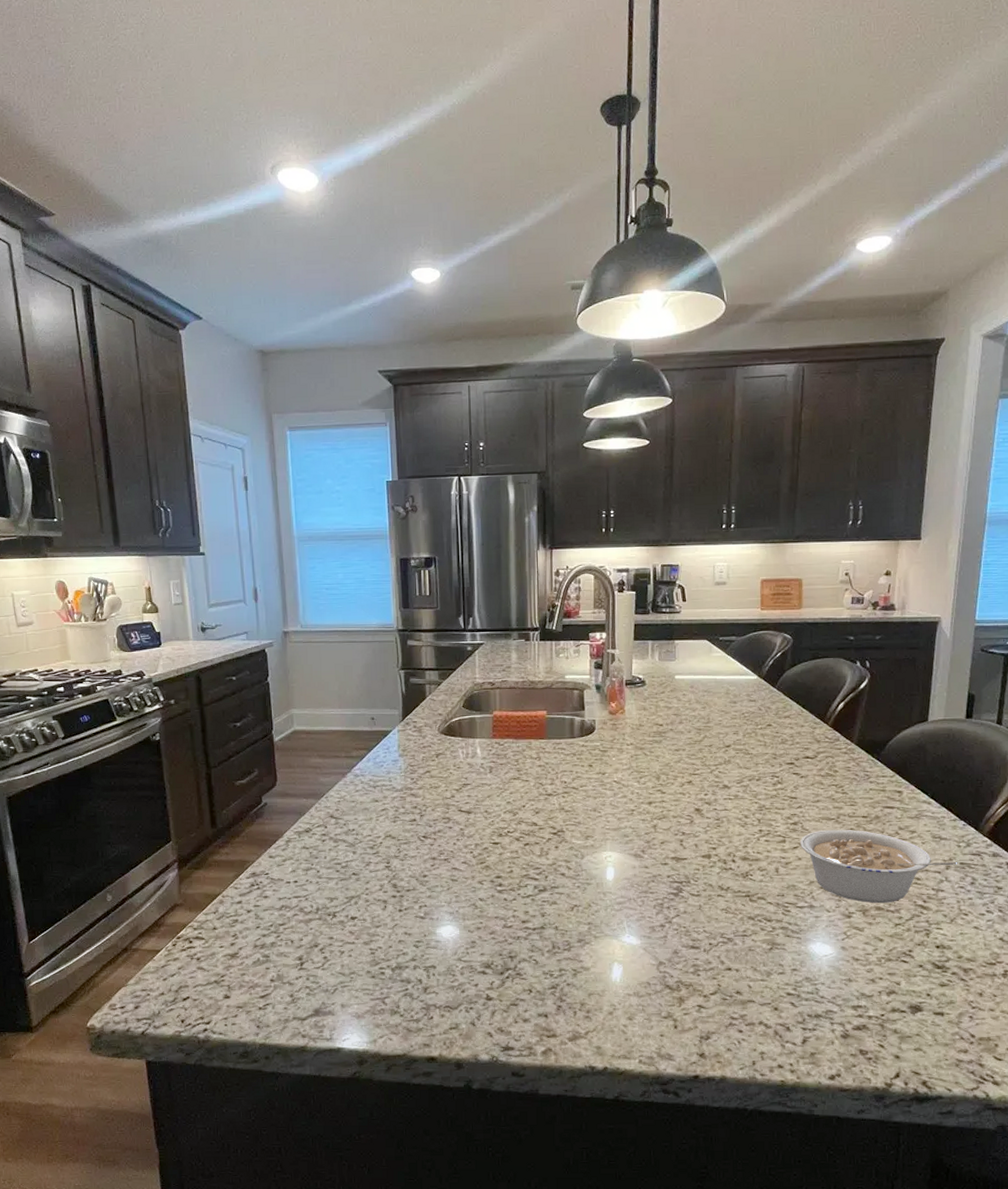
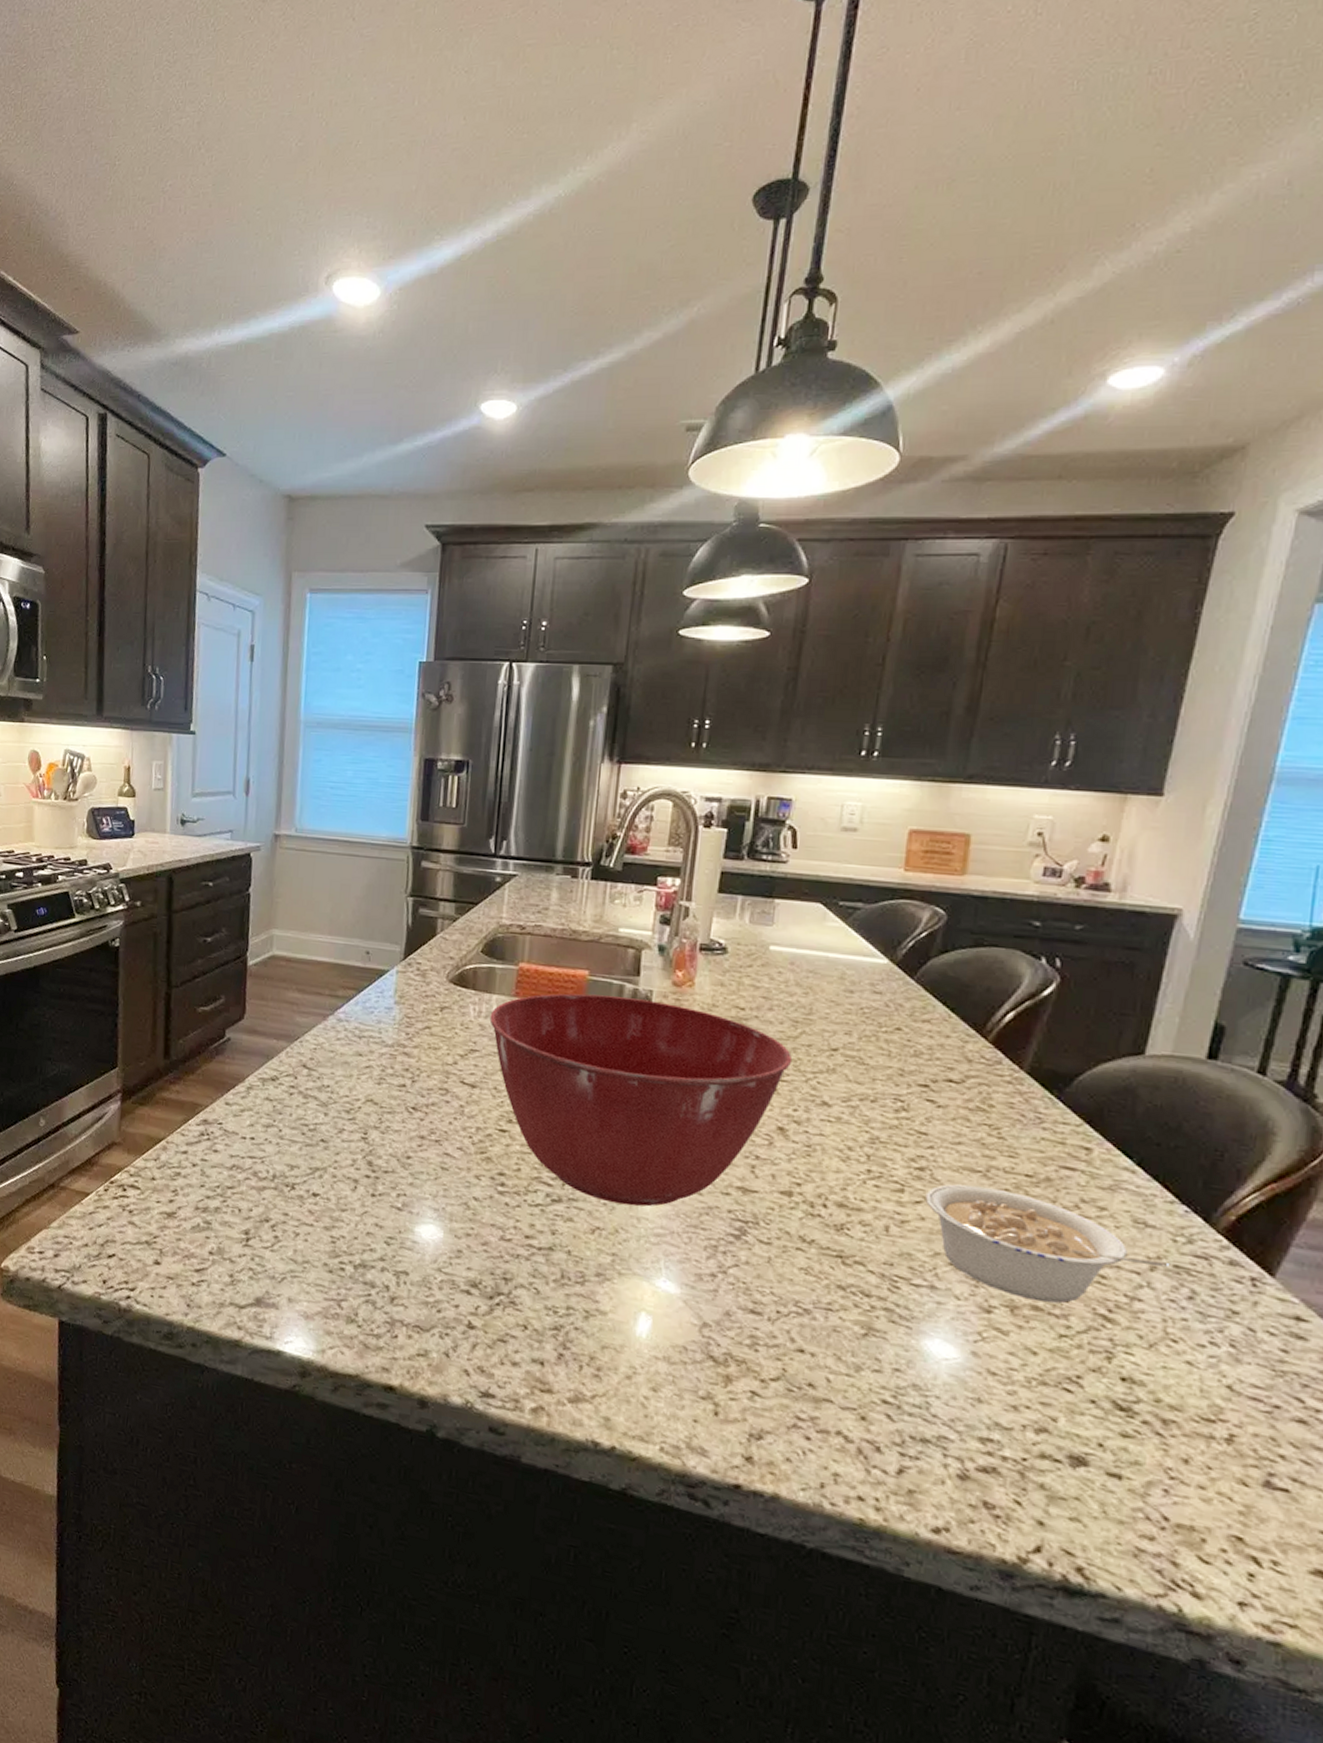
mixing bowl: none [475,727,700,885] -> present [489,993,793,1207]

